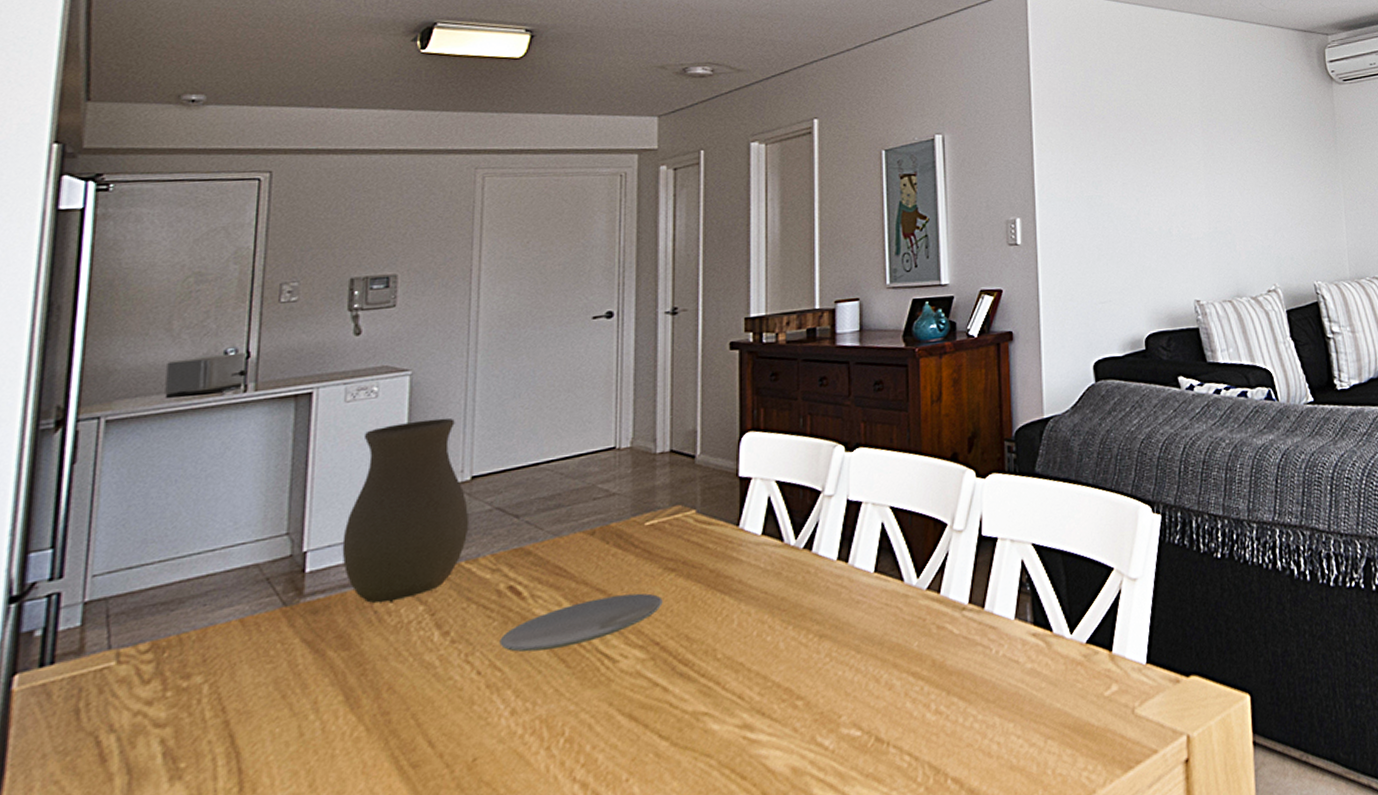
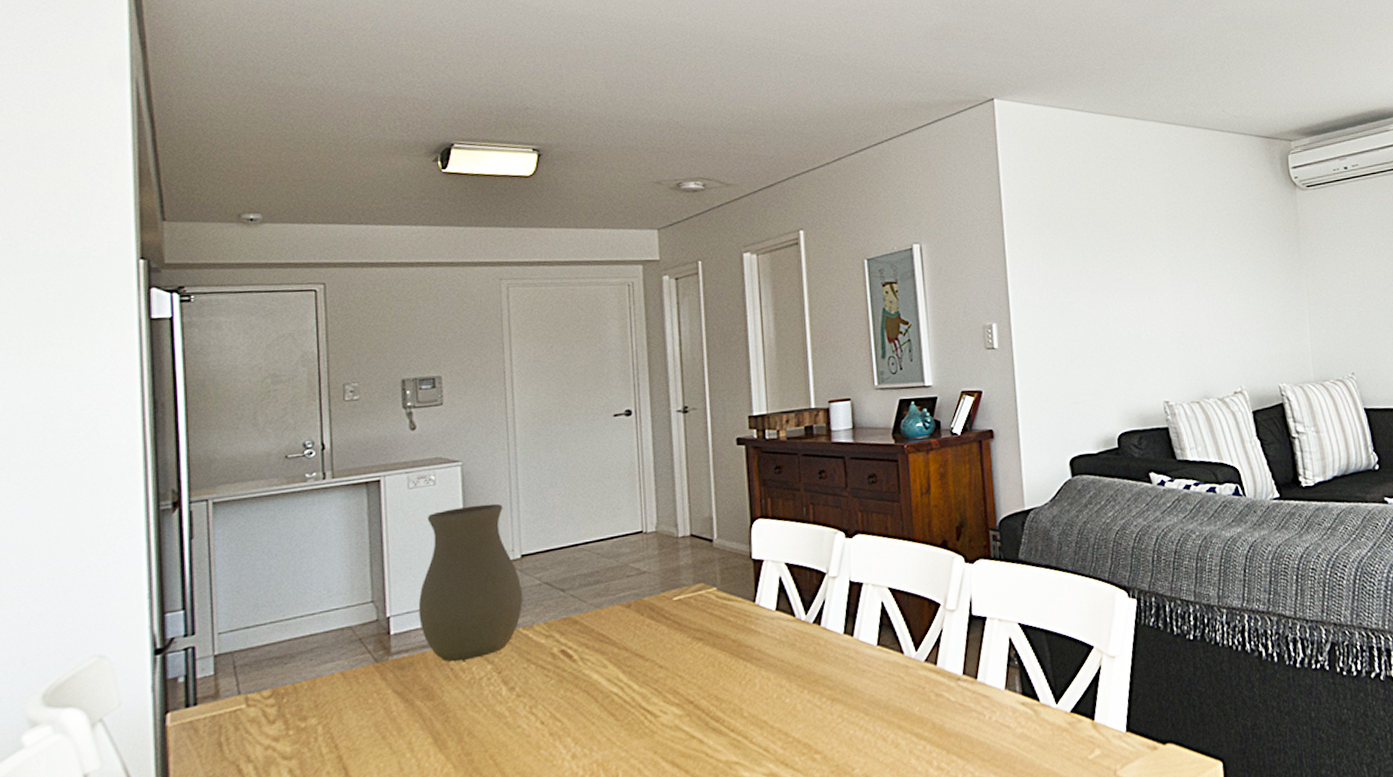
toaster: present [164,352,248,400] -> none [257,444,324,485]
plate: present [499,593,663,652] -> none [557,658,694,707]

